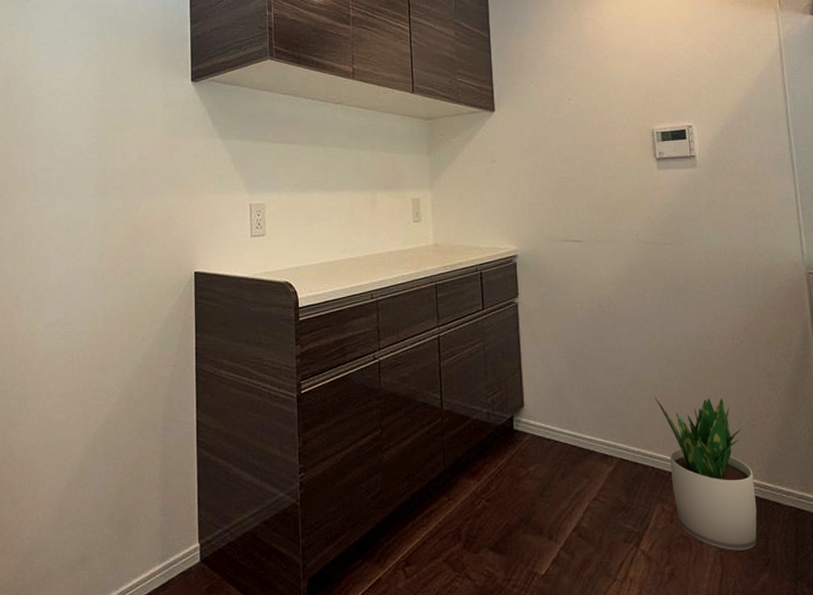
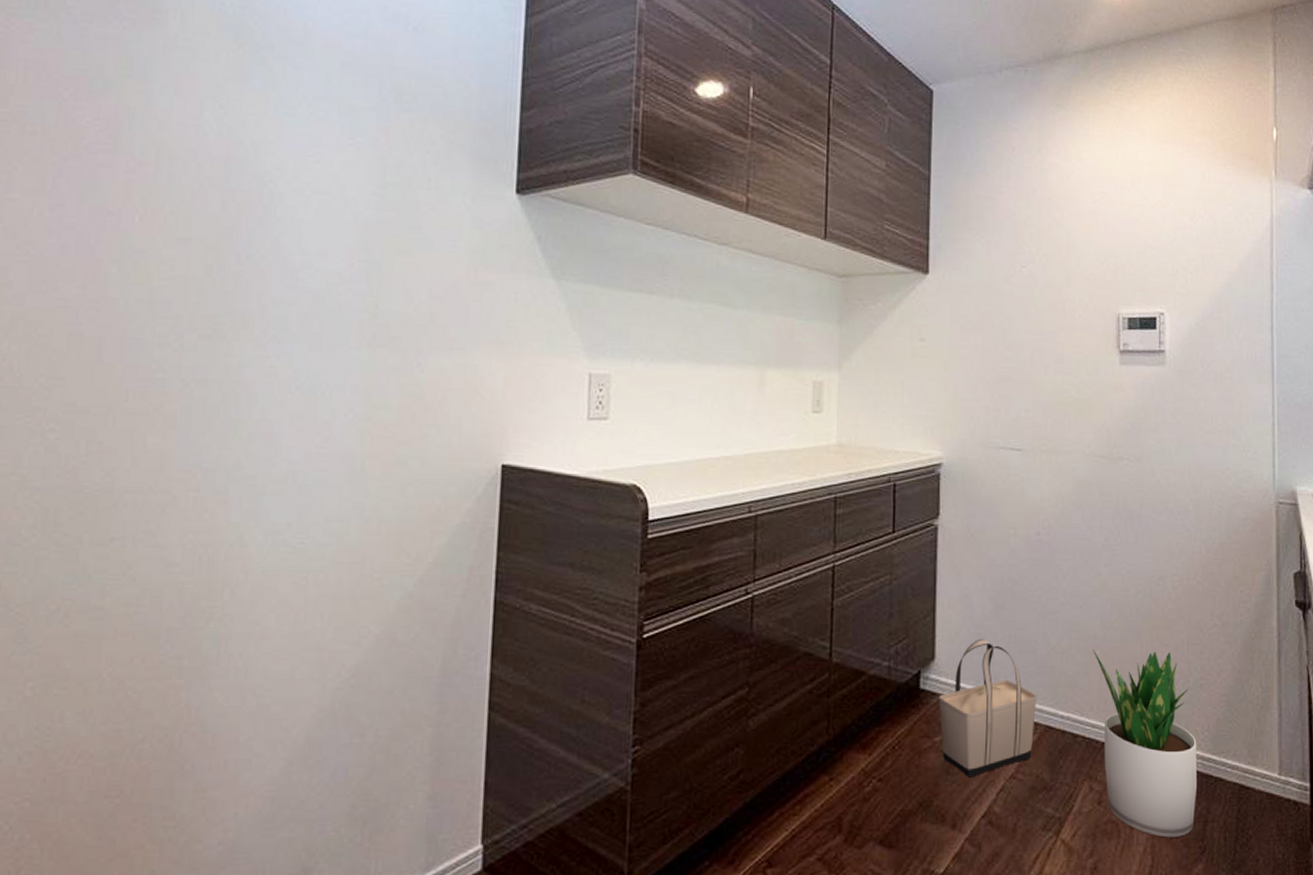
shopping bag: none [529,389,611,499] -> present [938,638,1037,778]

